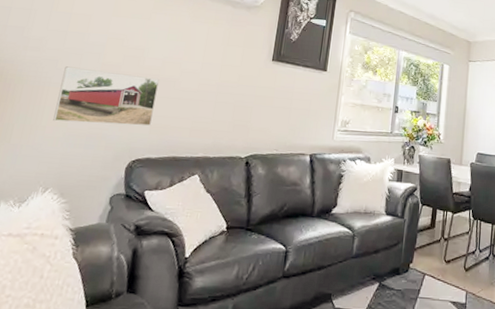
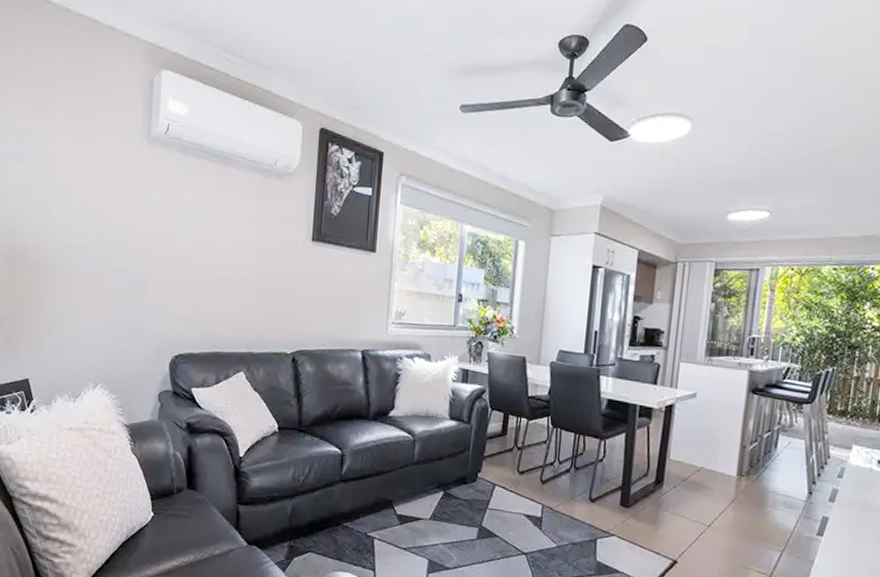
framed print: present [53,66,160,127] -> none [91,252,192,319]

